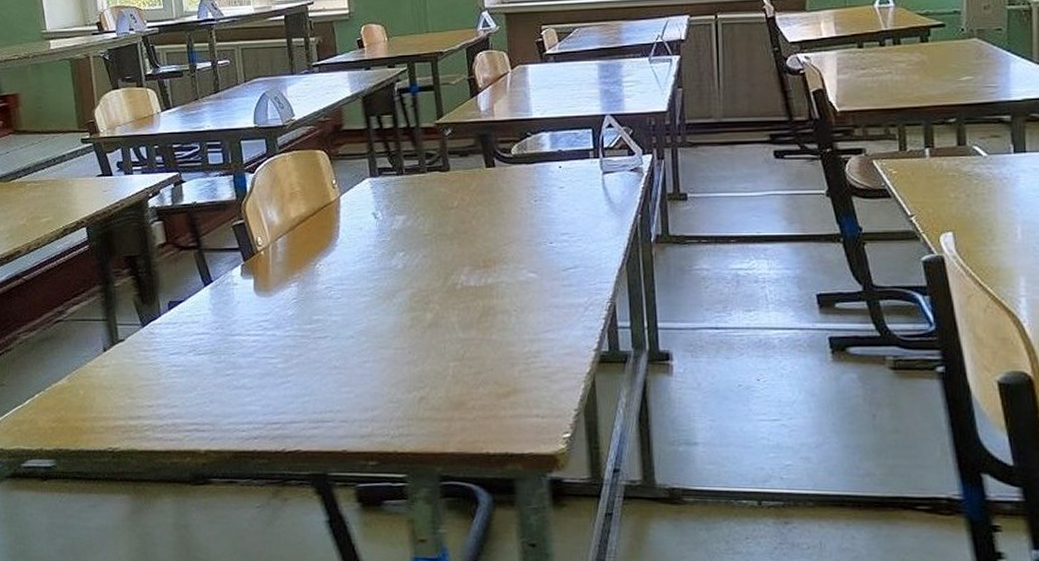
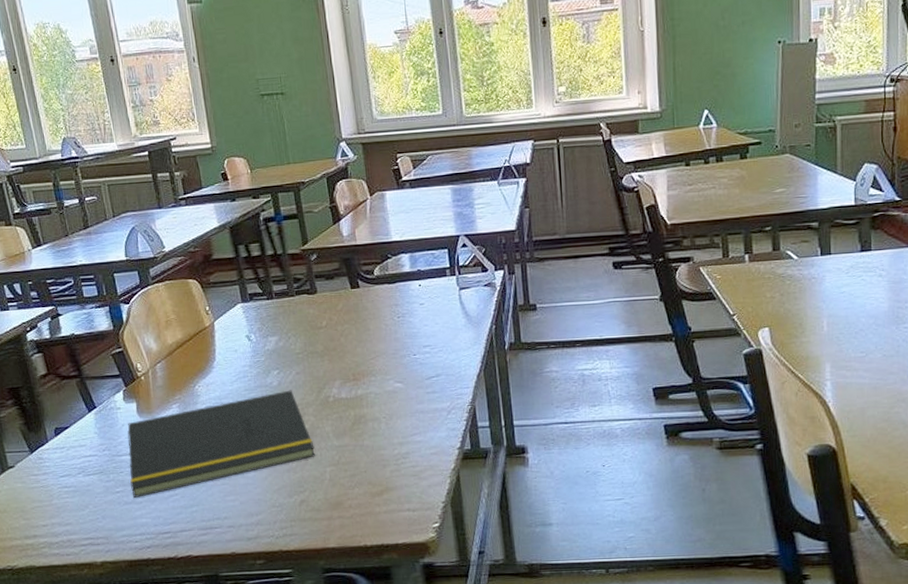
notepad: none [242,274,438,382] -> present [127,390,315,498]

